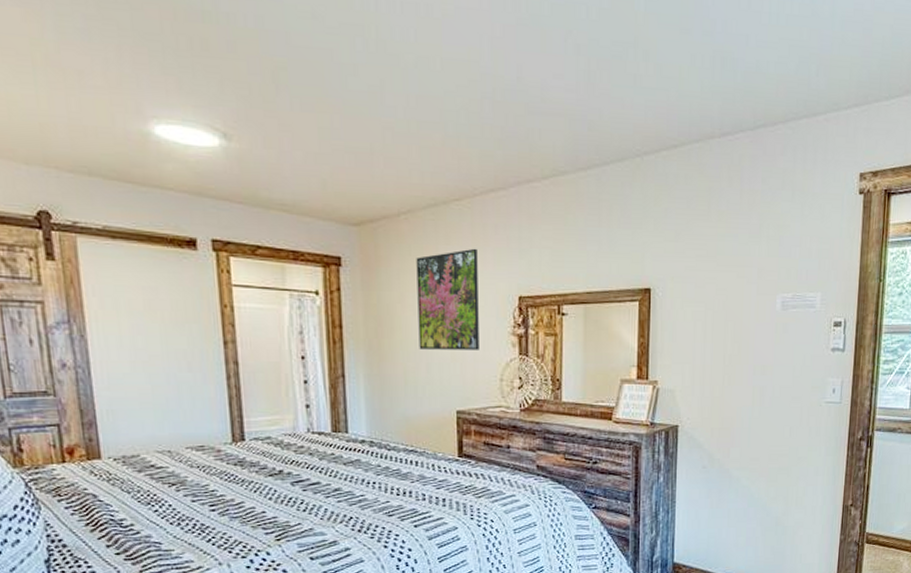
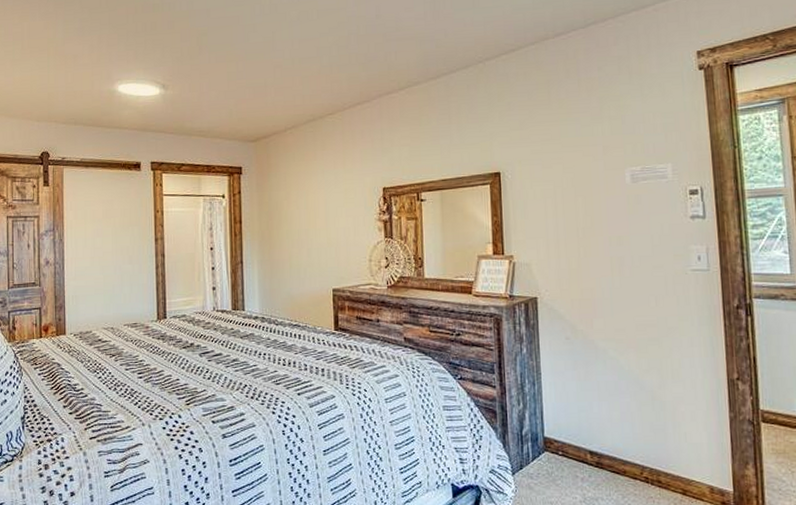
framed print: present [416,248,479,350] -> none [299,151,351,237]

